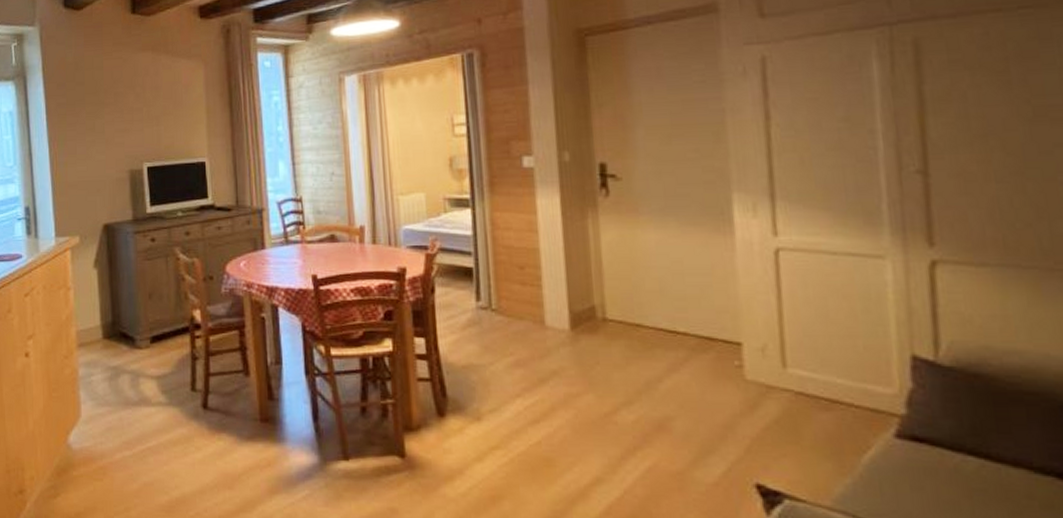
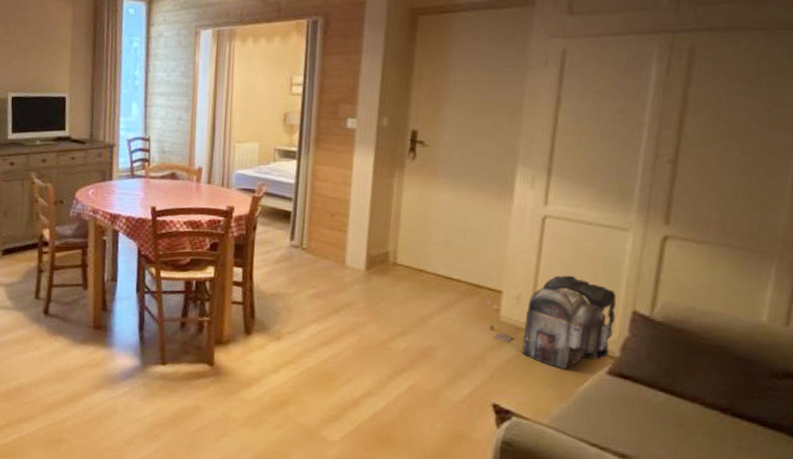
architectural model: none [725,317,893,435] -> present [487,275,616,369]

